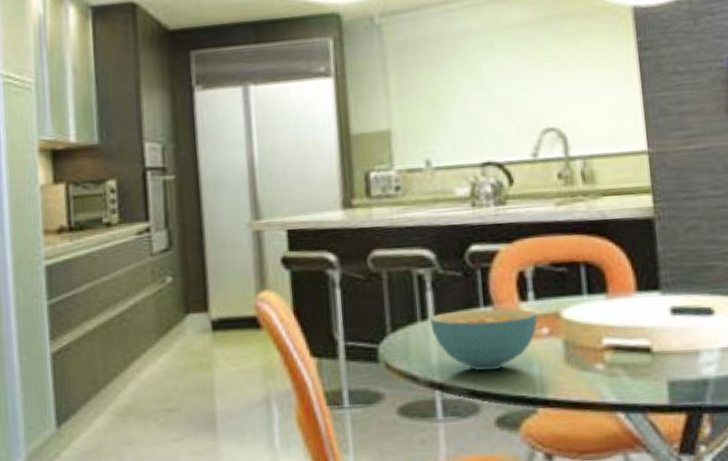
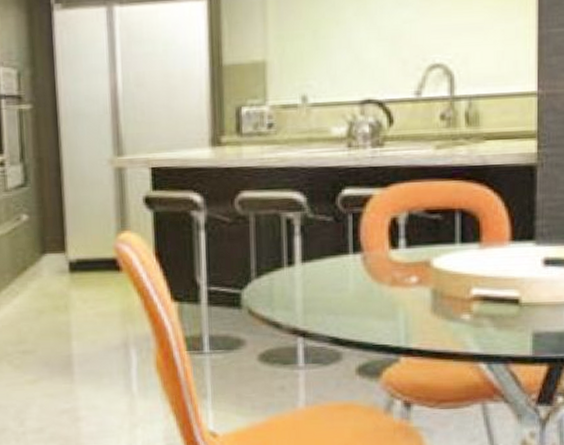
cereal bowl: present [430,309,537,371] -> none [297,256,407,319]

